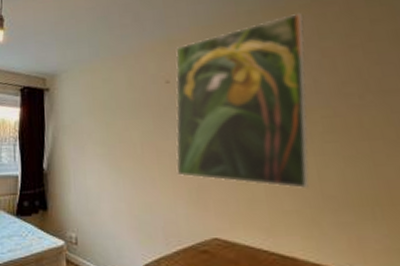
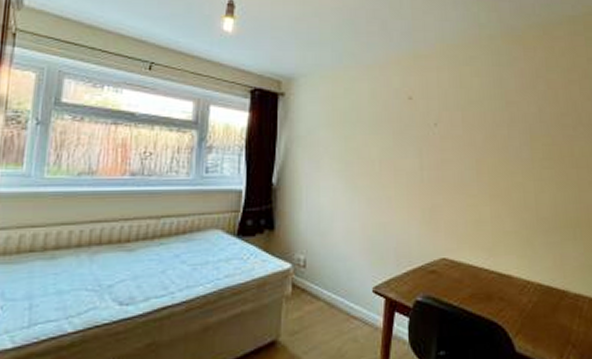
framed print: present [175,12,310,188] -> none [412,43,535,210]

